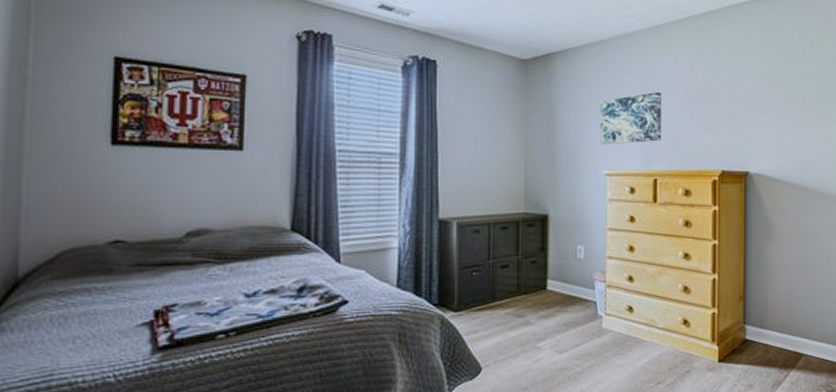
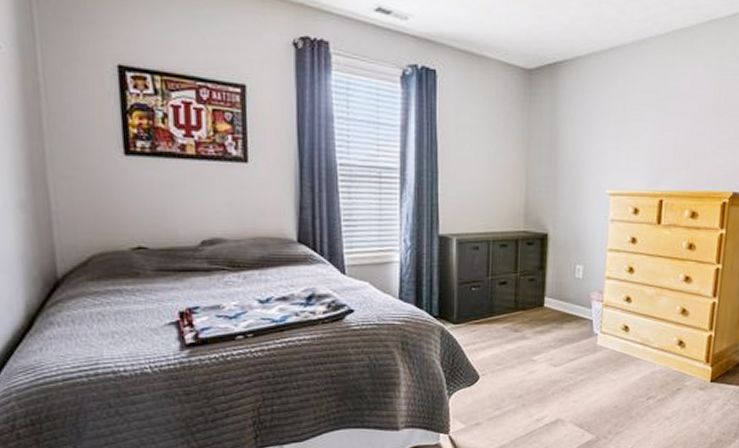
wall art: present [600,91,661,145] -> none [605,105,675,163]

